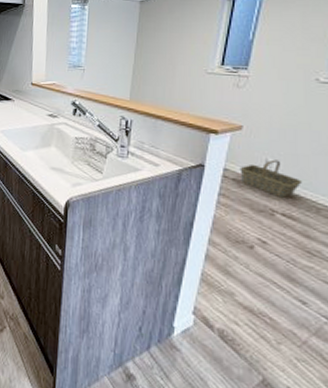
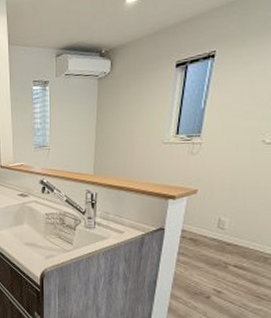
basket: present [240,159,301,198] -> none [196,218,251,251]

